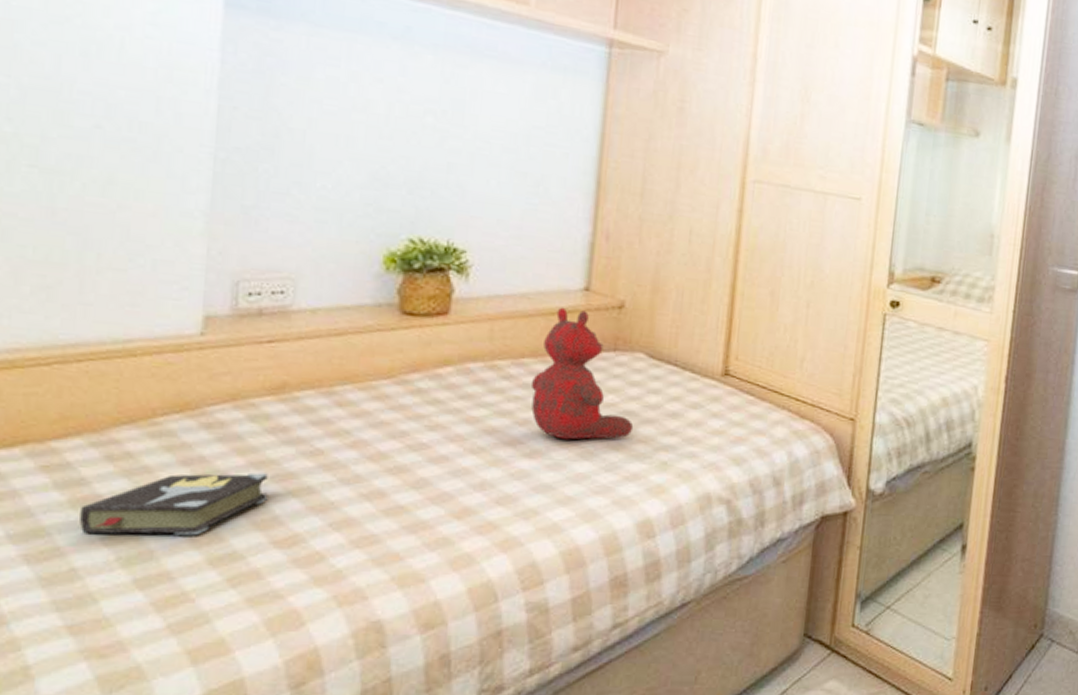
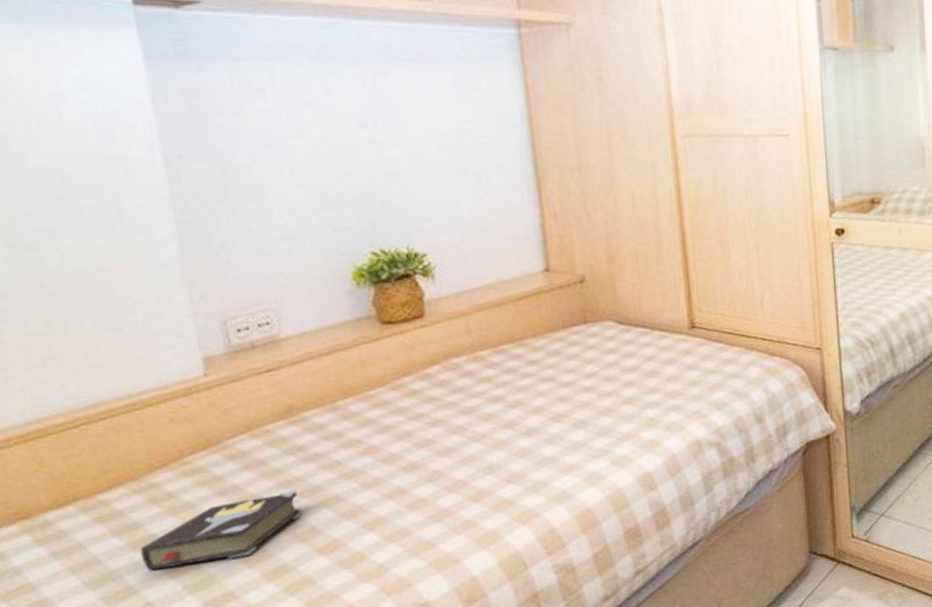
teddy bear: present [530,307,634,440] -> none [514,291,617,414]

